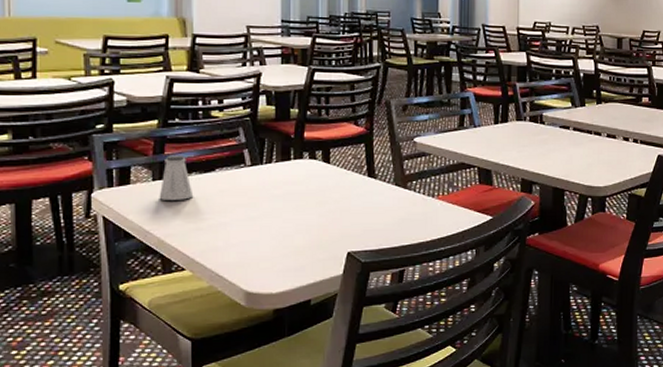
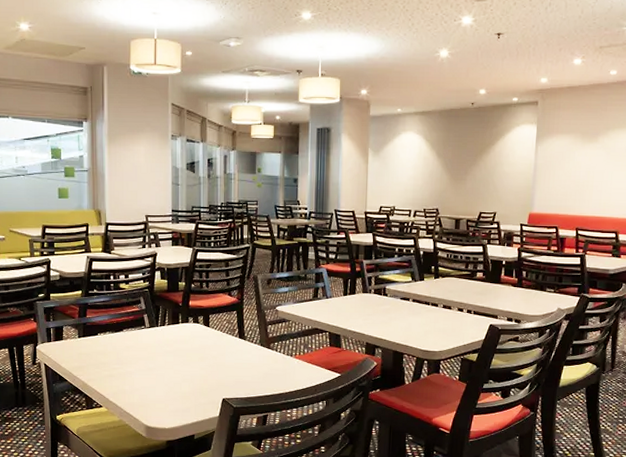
saltshaker: present [159,155,194,200] -> none [83,318,108,353]

